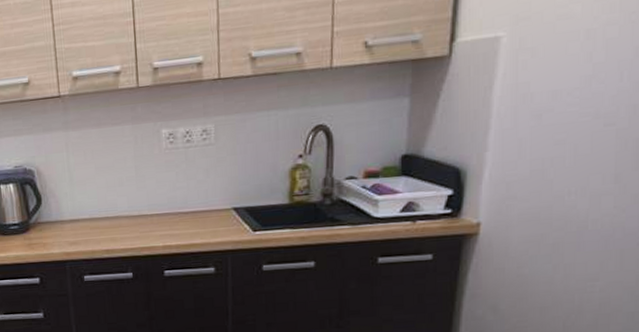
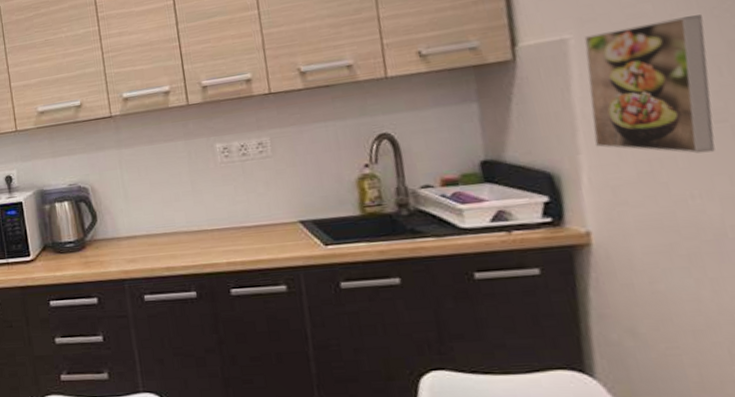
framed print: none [501,19,620,154] -> present [584,15,715,154]

